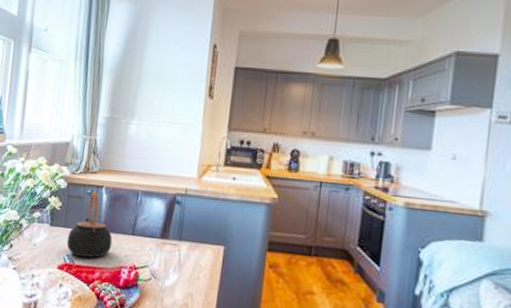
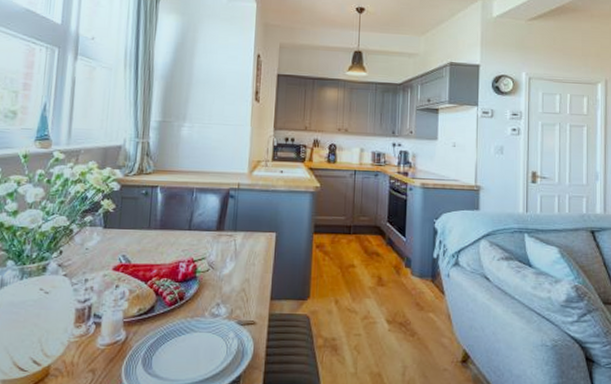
teapot: present [66,190,113,259] -> none [122,190,170,256]

